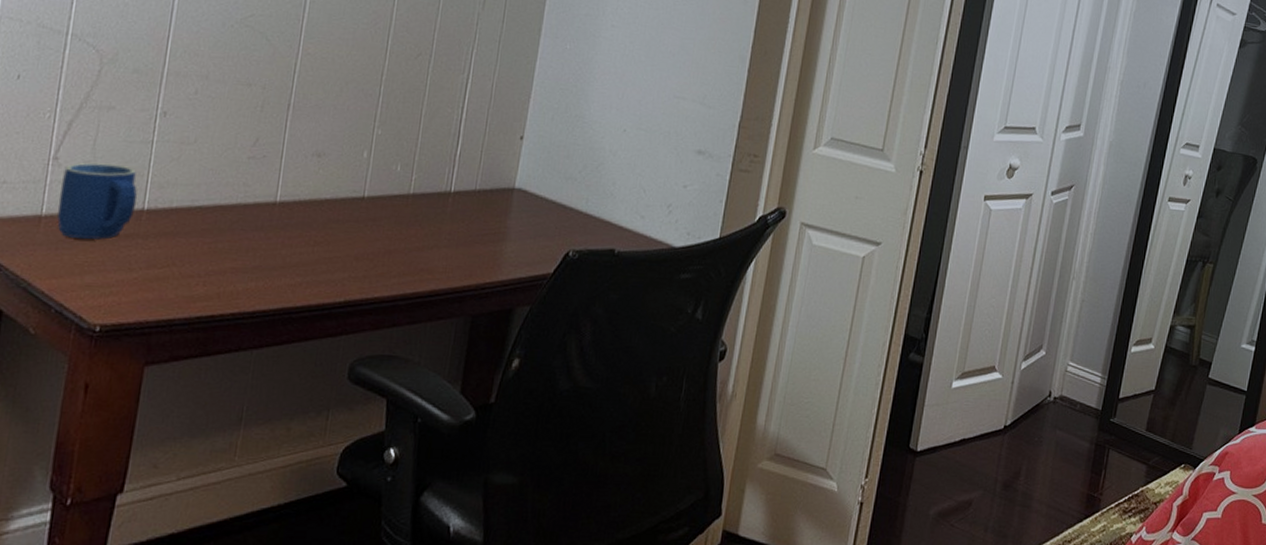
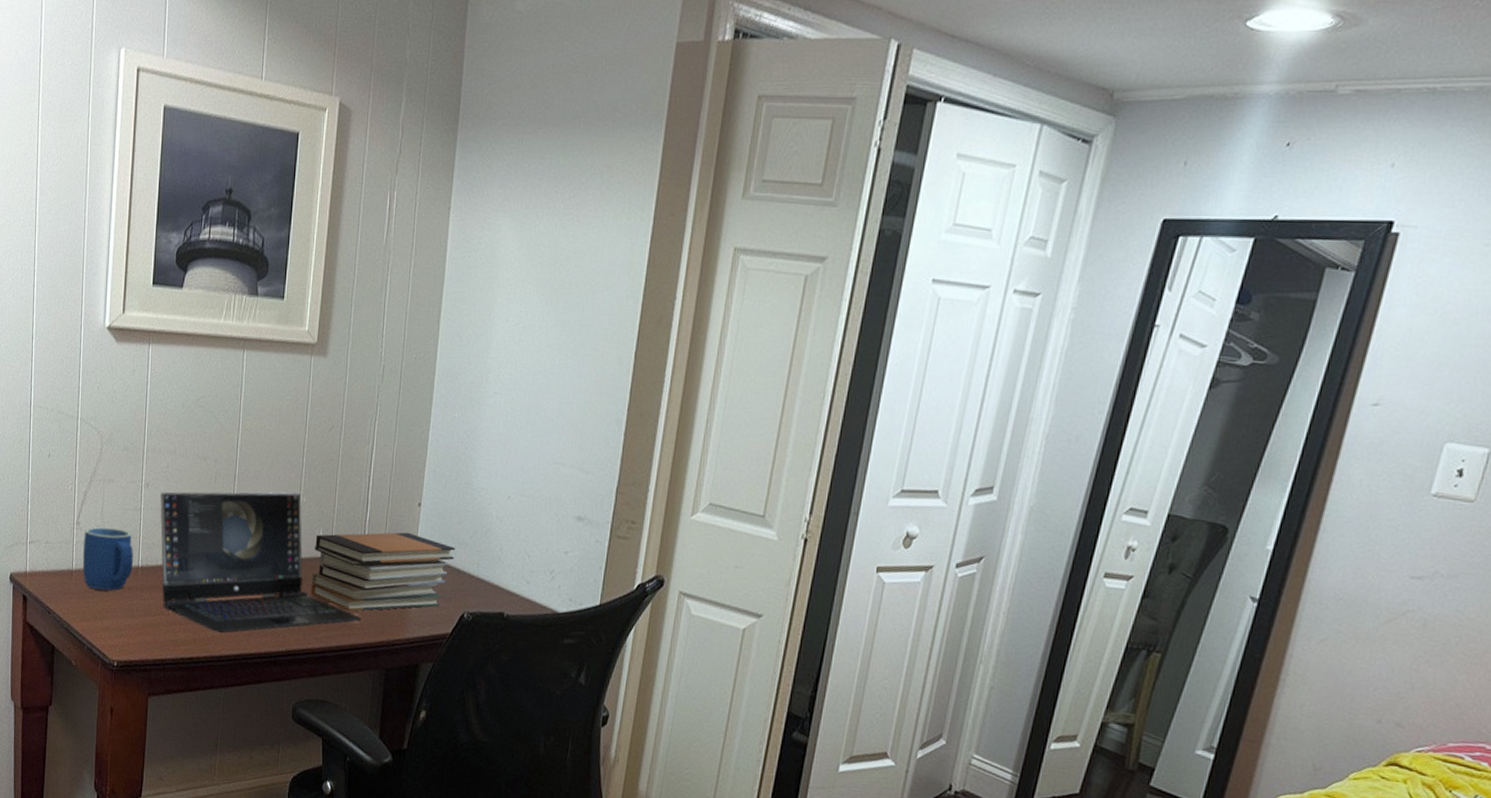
laptop: none [175,121,446,285] -> present [160,491,363,633]
book stack: none [381,166,562,254] -> present [310,532,456,612]

